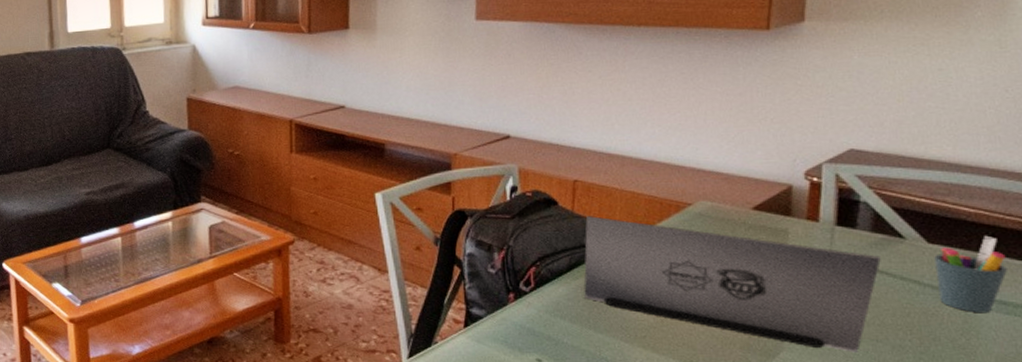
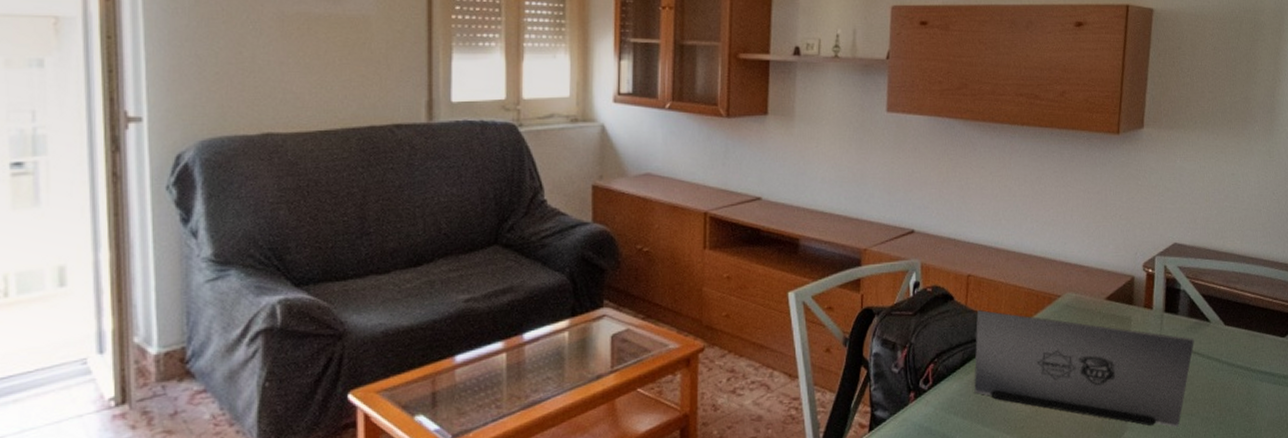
pen holder: present [934,235,1007,314] -> none [1229,317,1274,385]

